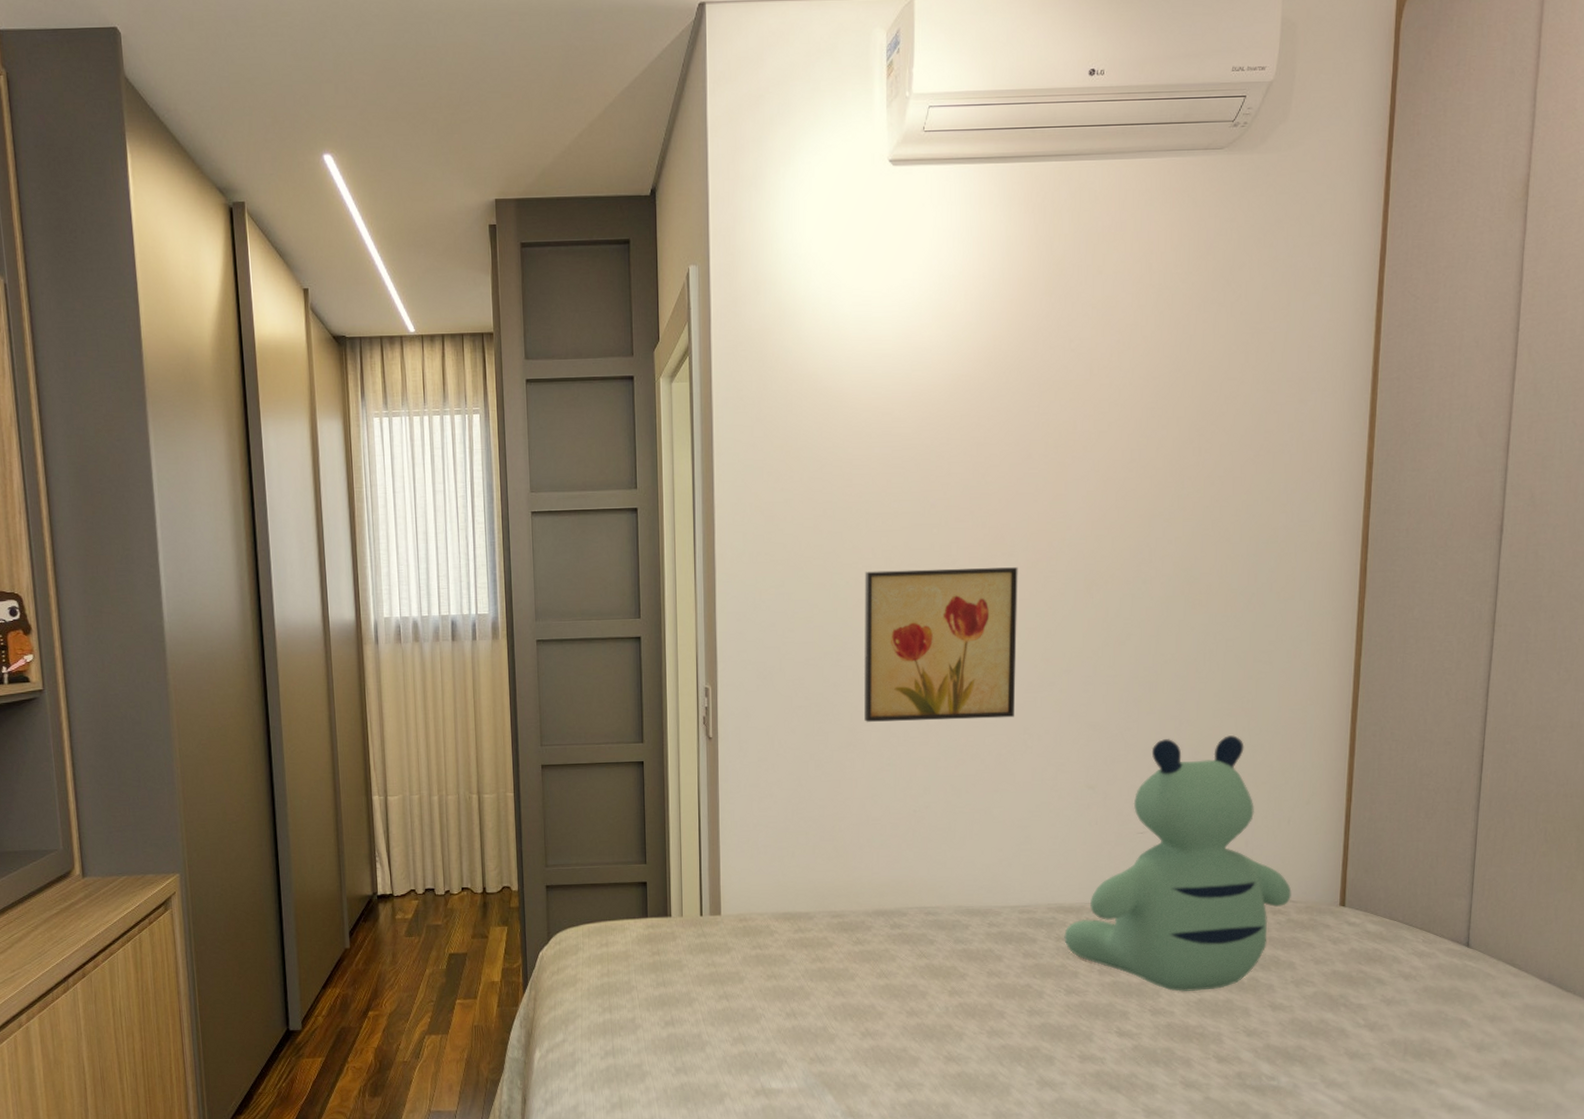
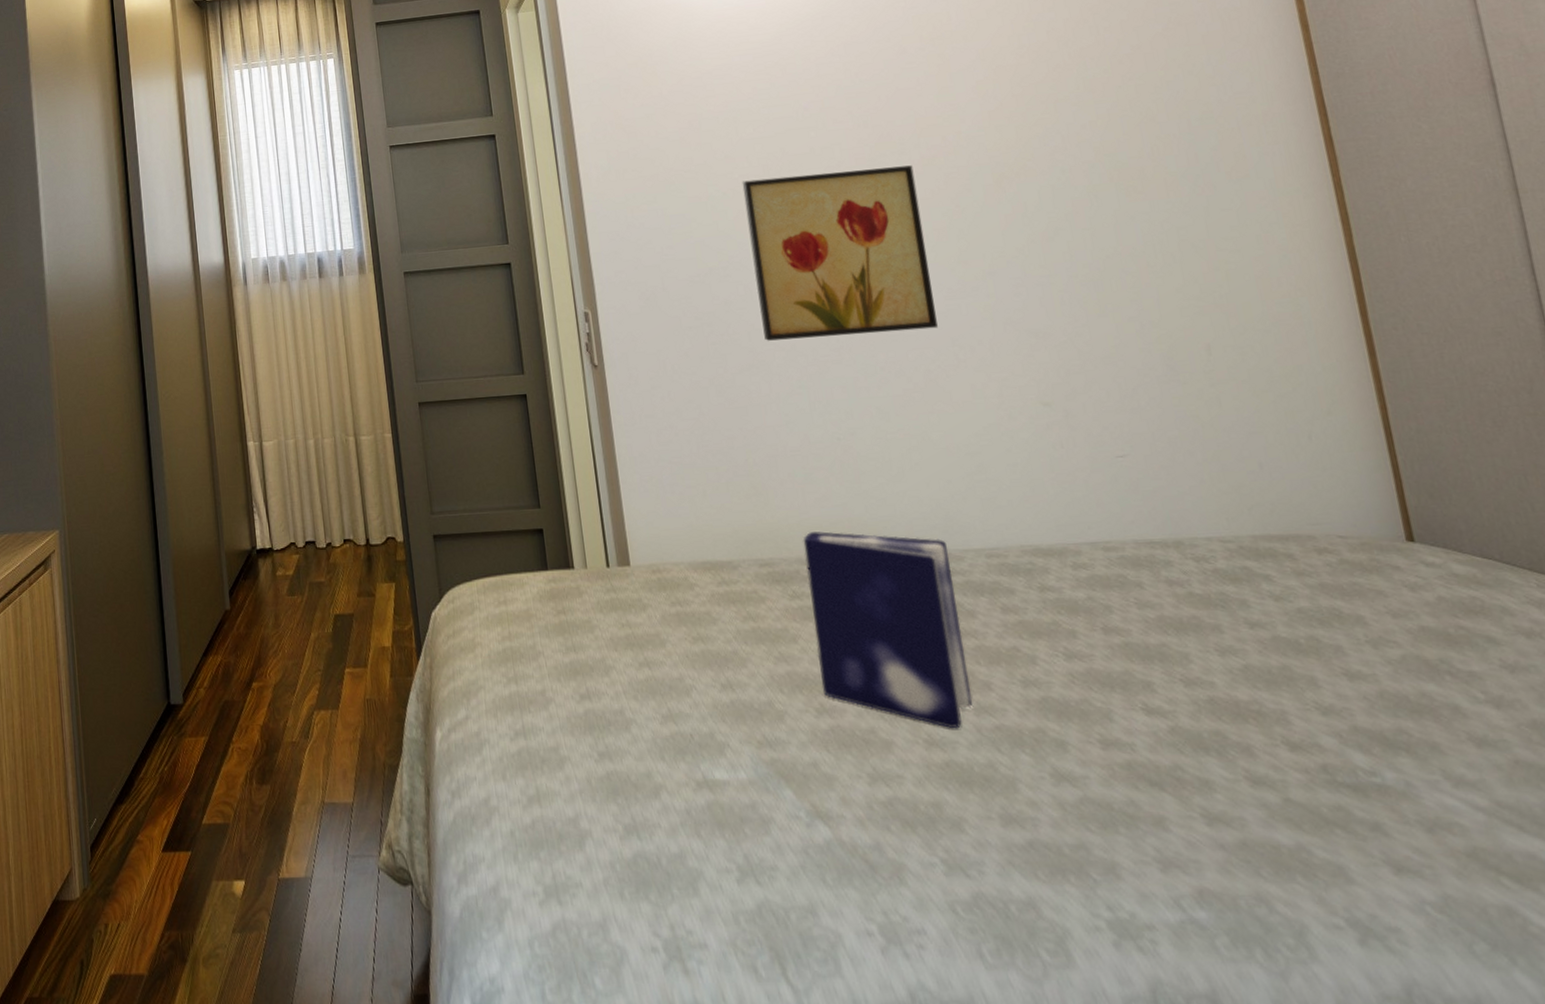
book: none [869,889,990,1048] -> present [803,531,973,729]
bear: present [1064,735,1292,992] -> none [1048,336,1338,657]

